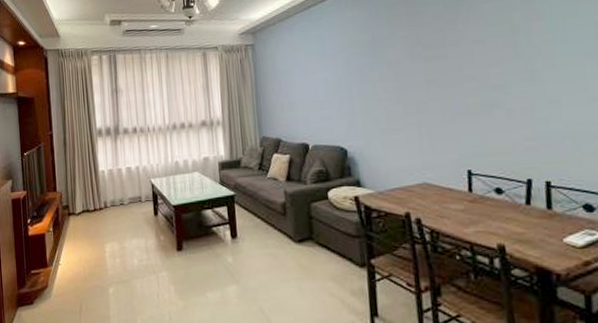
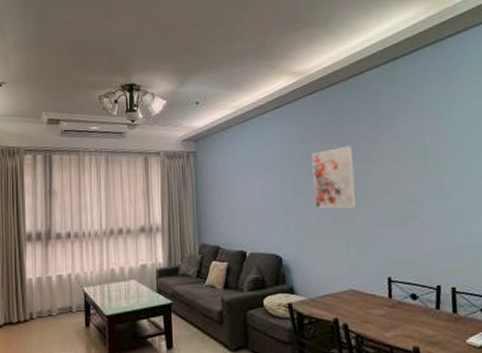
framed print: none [378,29,431,98] -> present [311,146,357,209]

